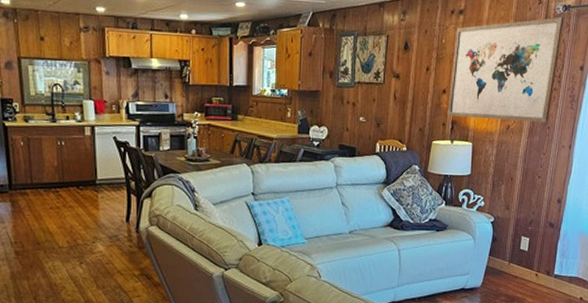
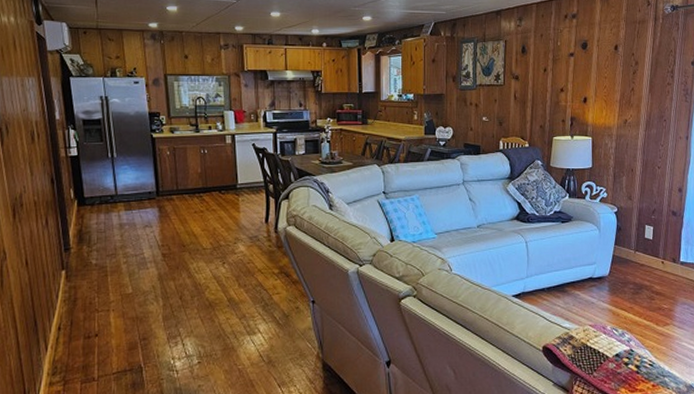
wall art: present [447,17,564,122] -> none [566,17,673,115]

